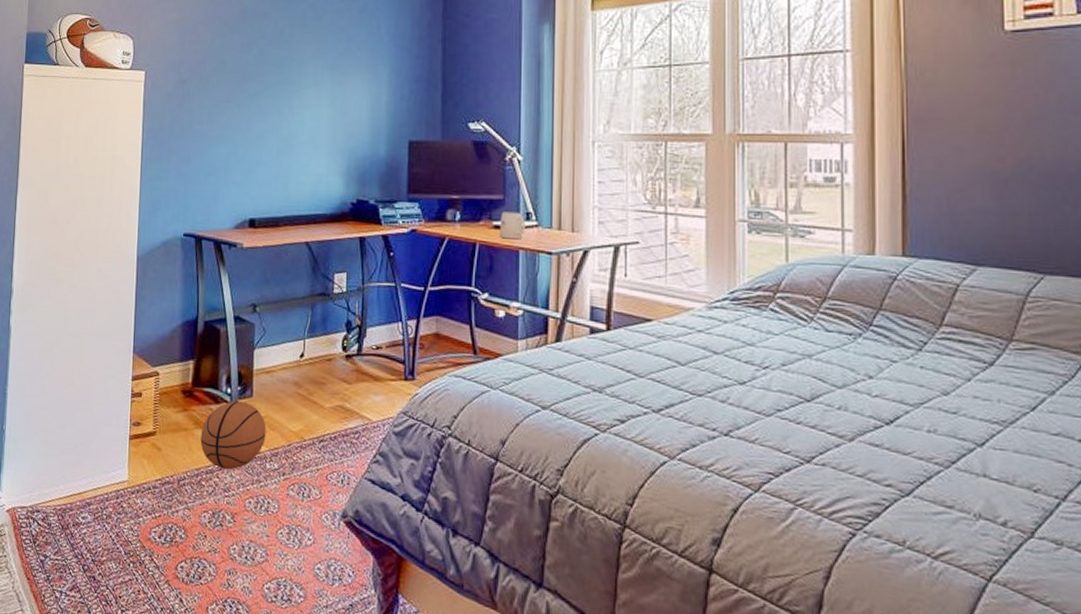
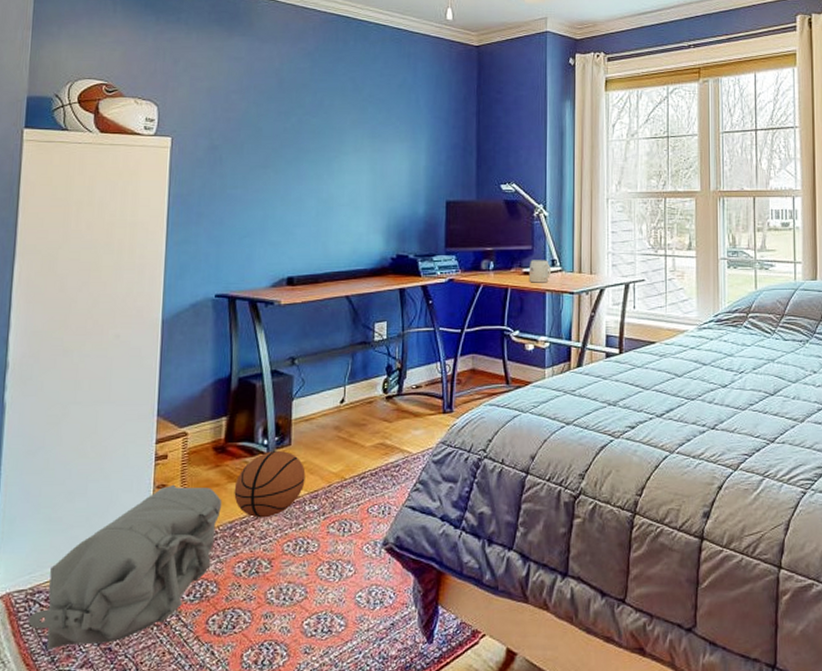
duffel bag: none [29,423,190,572] -> present [28,484,223,650]

